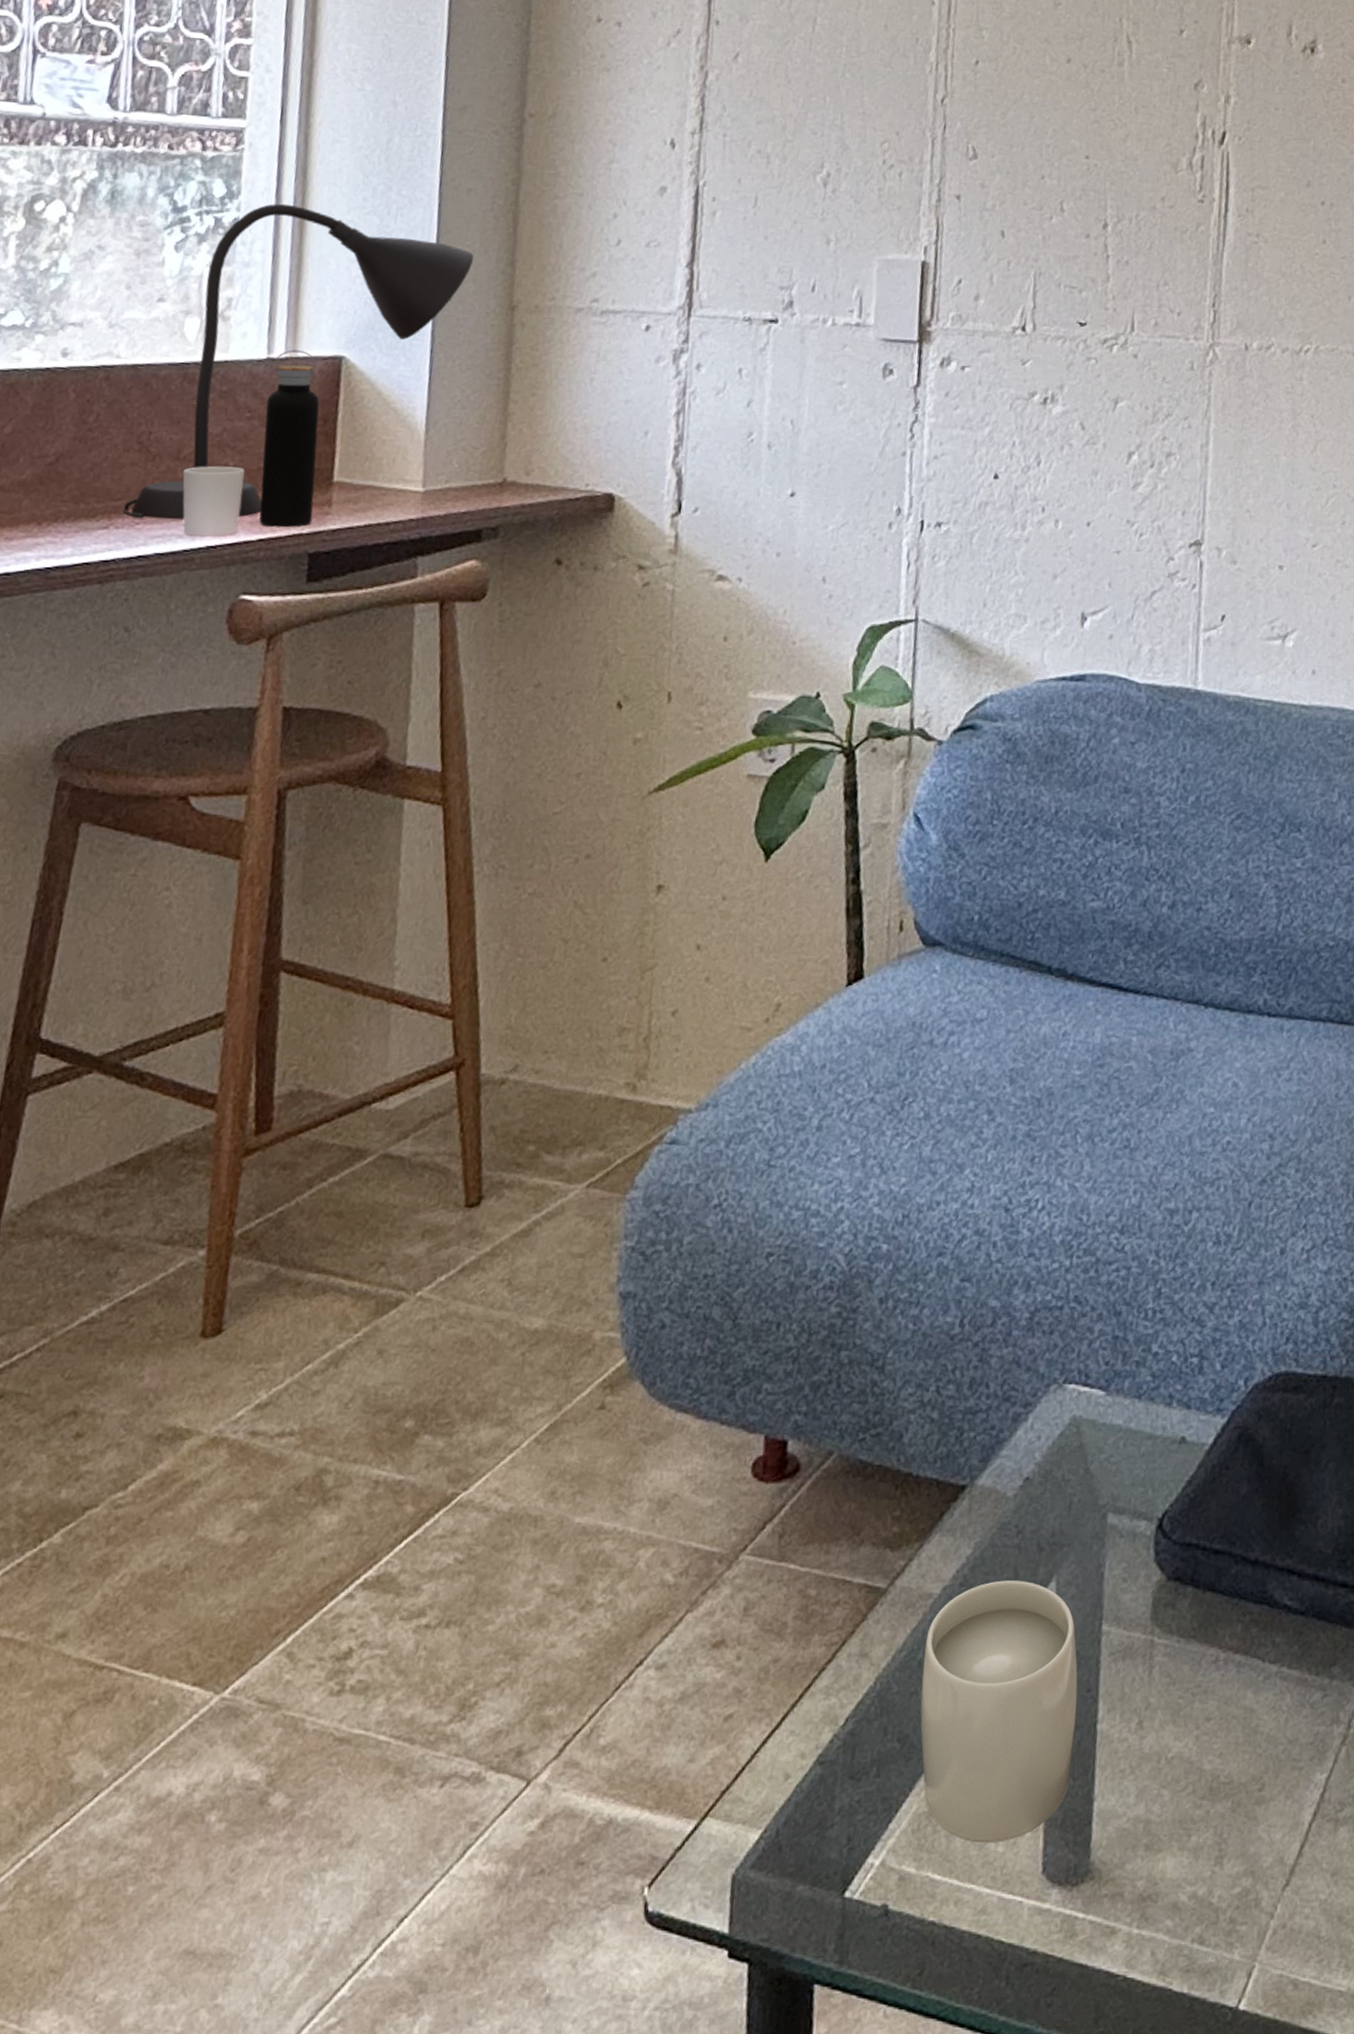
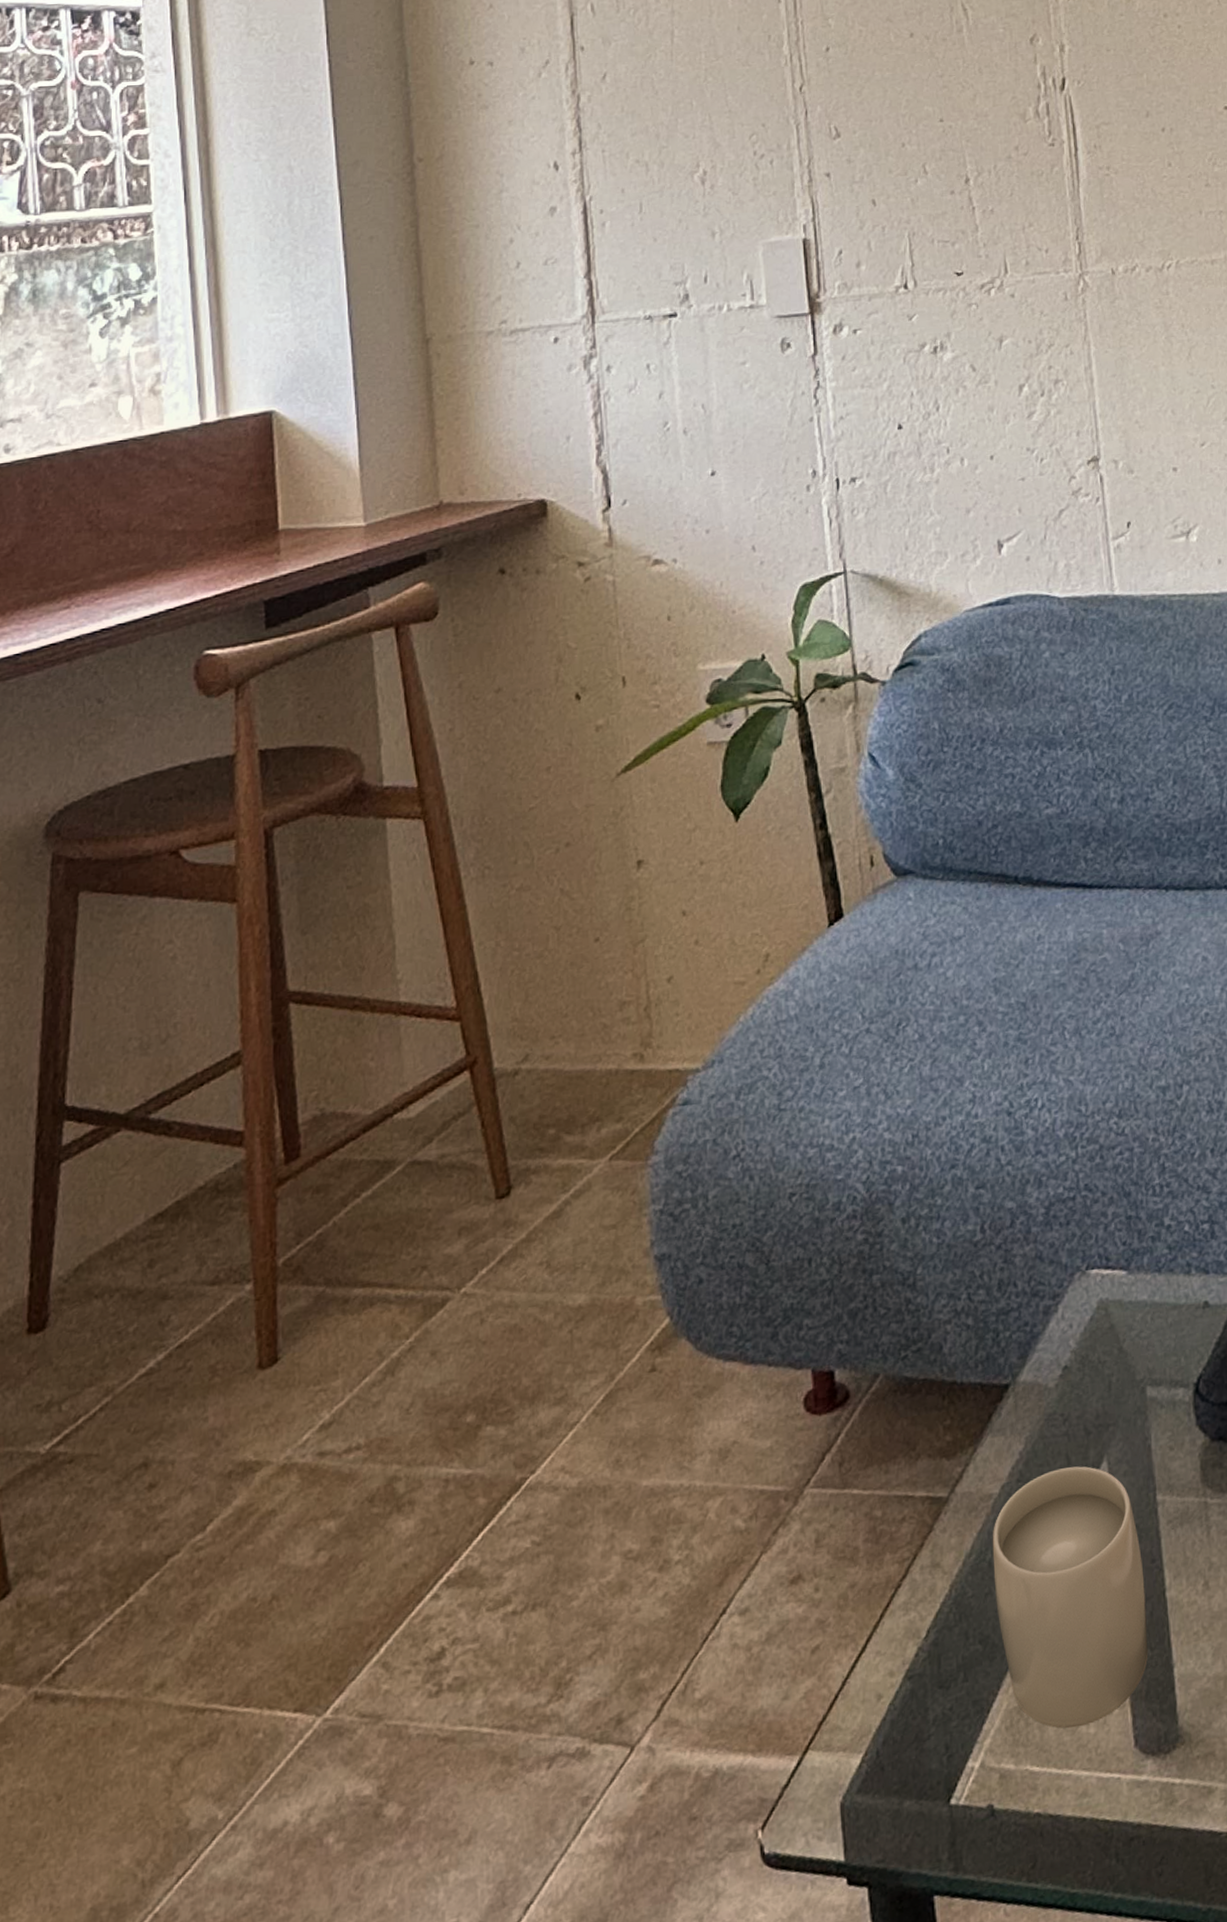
desk lamp: present [122,203,474,520] -> none [81,276,383,594]
mug: present [182,466,246,537] -> none [134,530,194,603]
water bottle: present [259,349,320,527] -> none [206,411,264,582]

